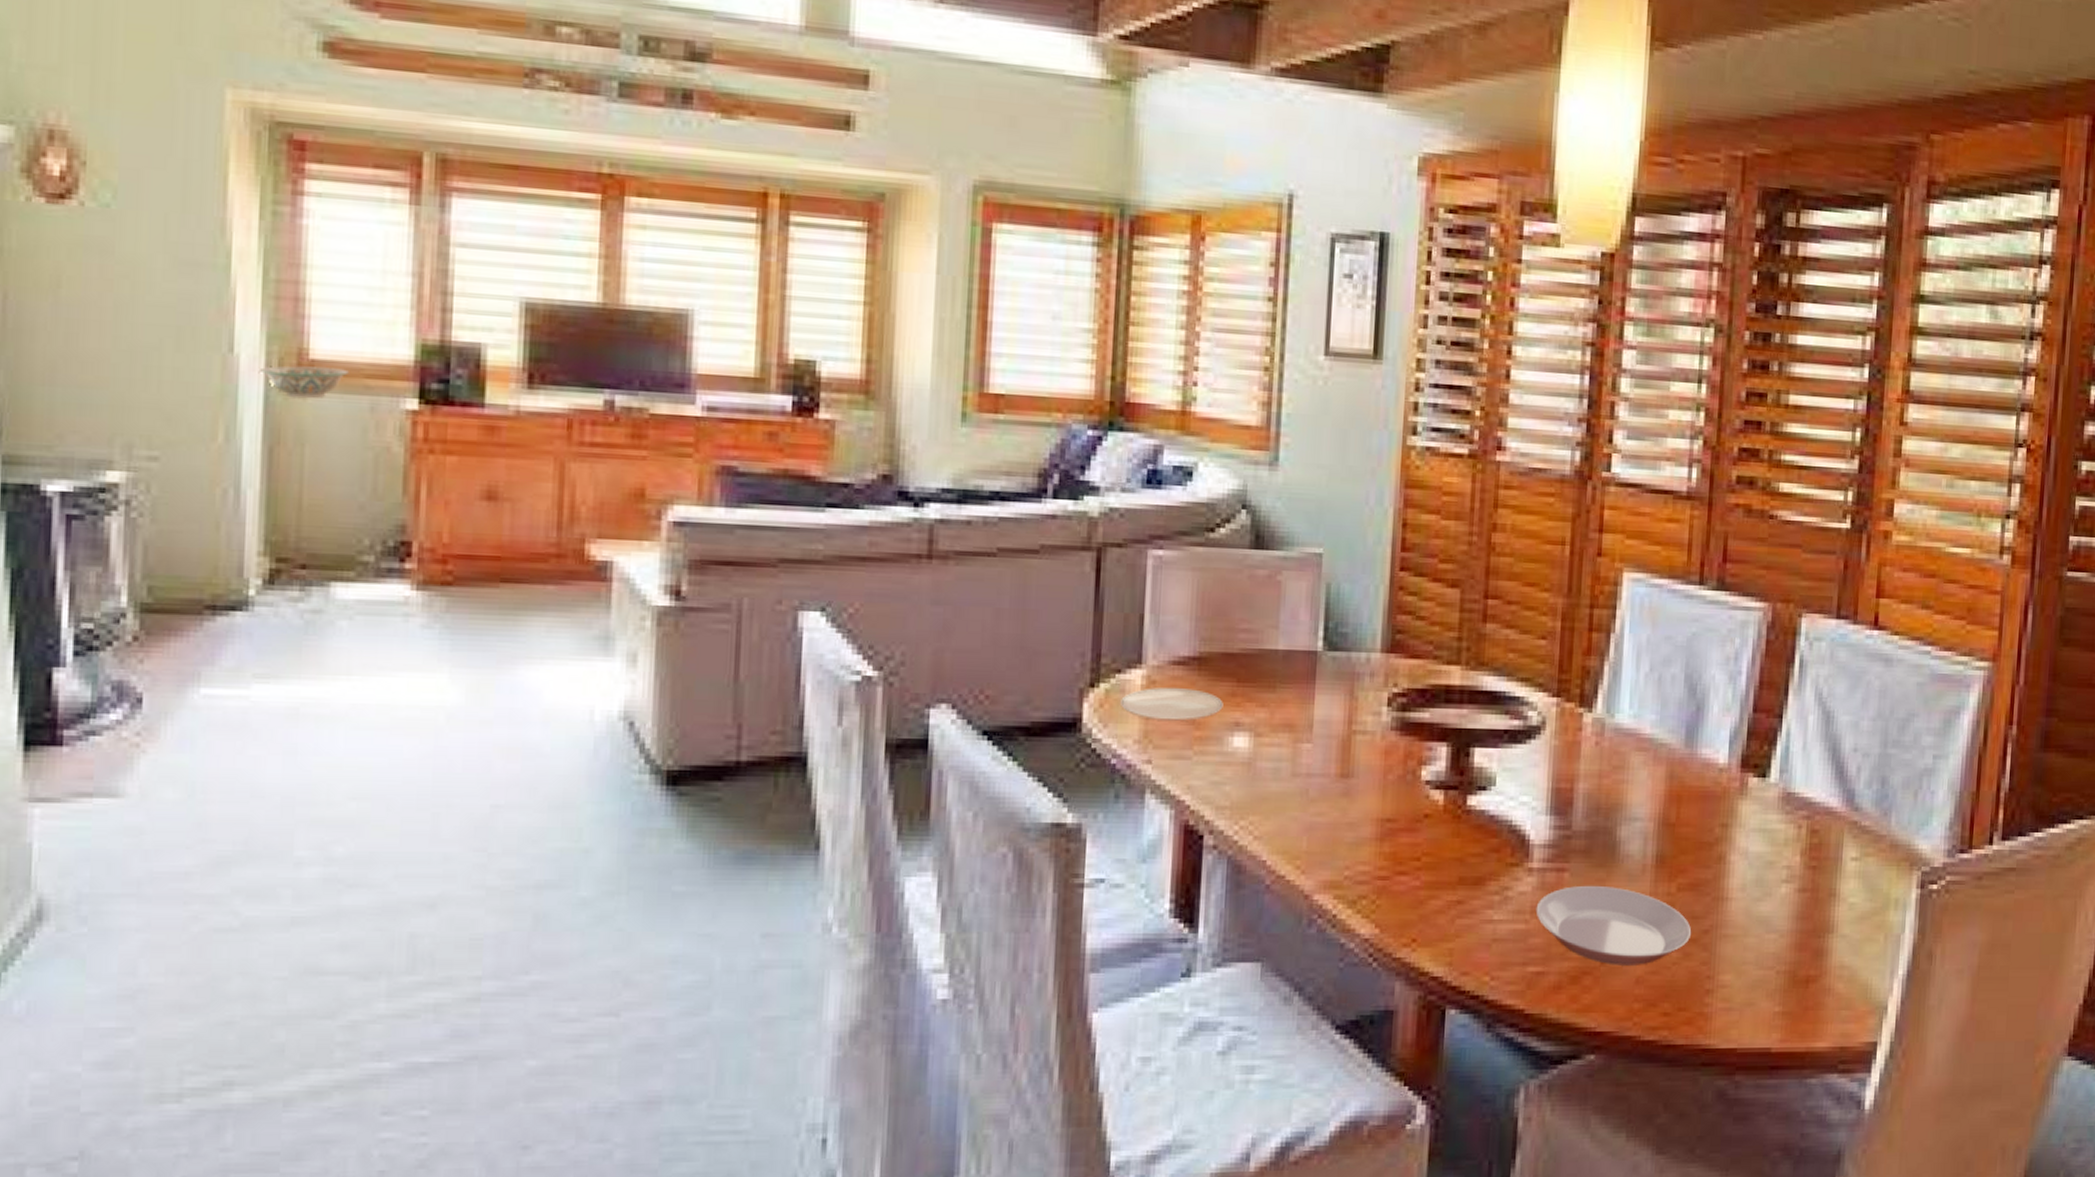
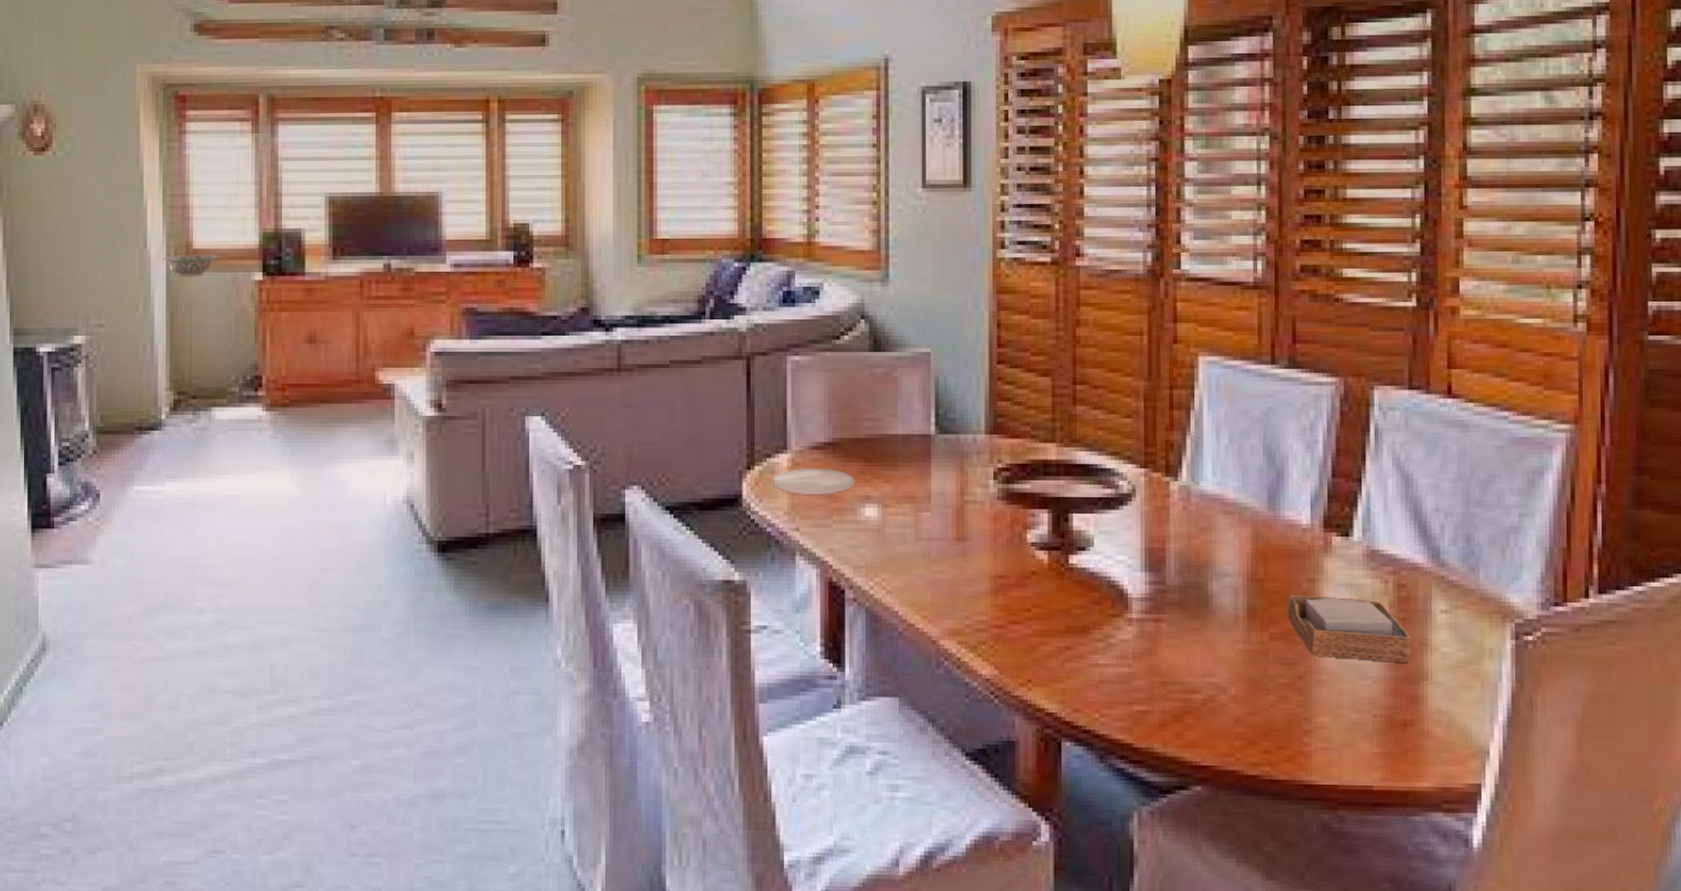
plate: present [1535,885,1692,965] -> none [1137,634,1287,707]
napkin holder: none [1696,842,1821,916] -> present [1286,595,1412,664]

